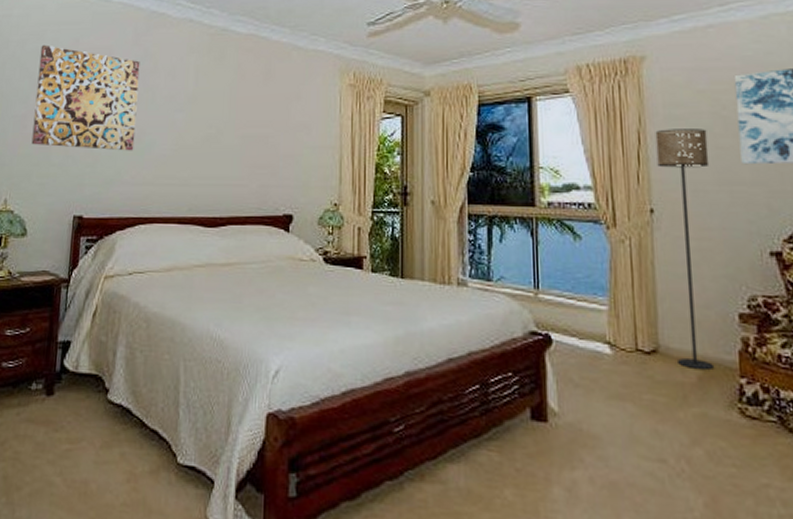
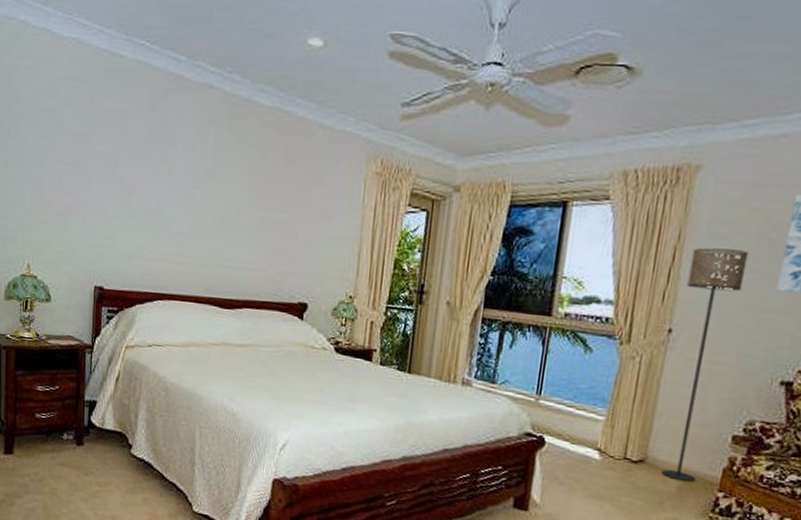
wall art: present [31,44,140,151] -> none [50,103,157,226]

